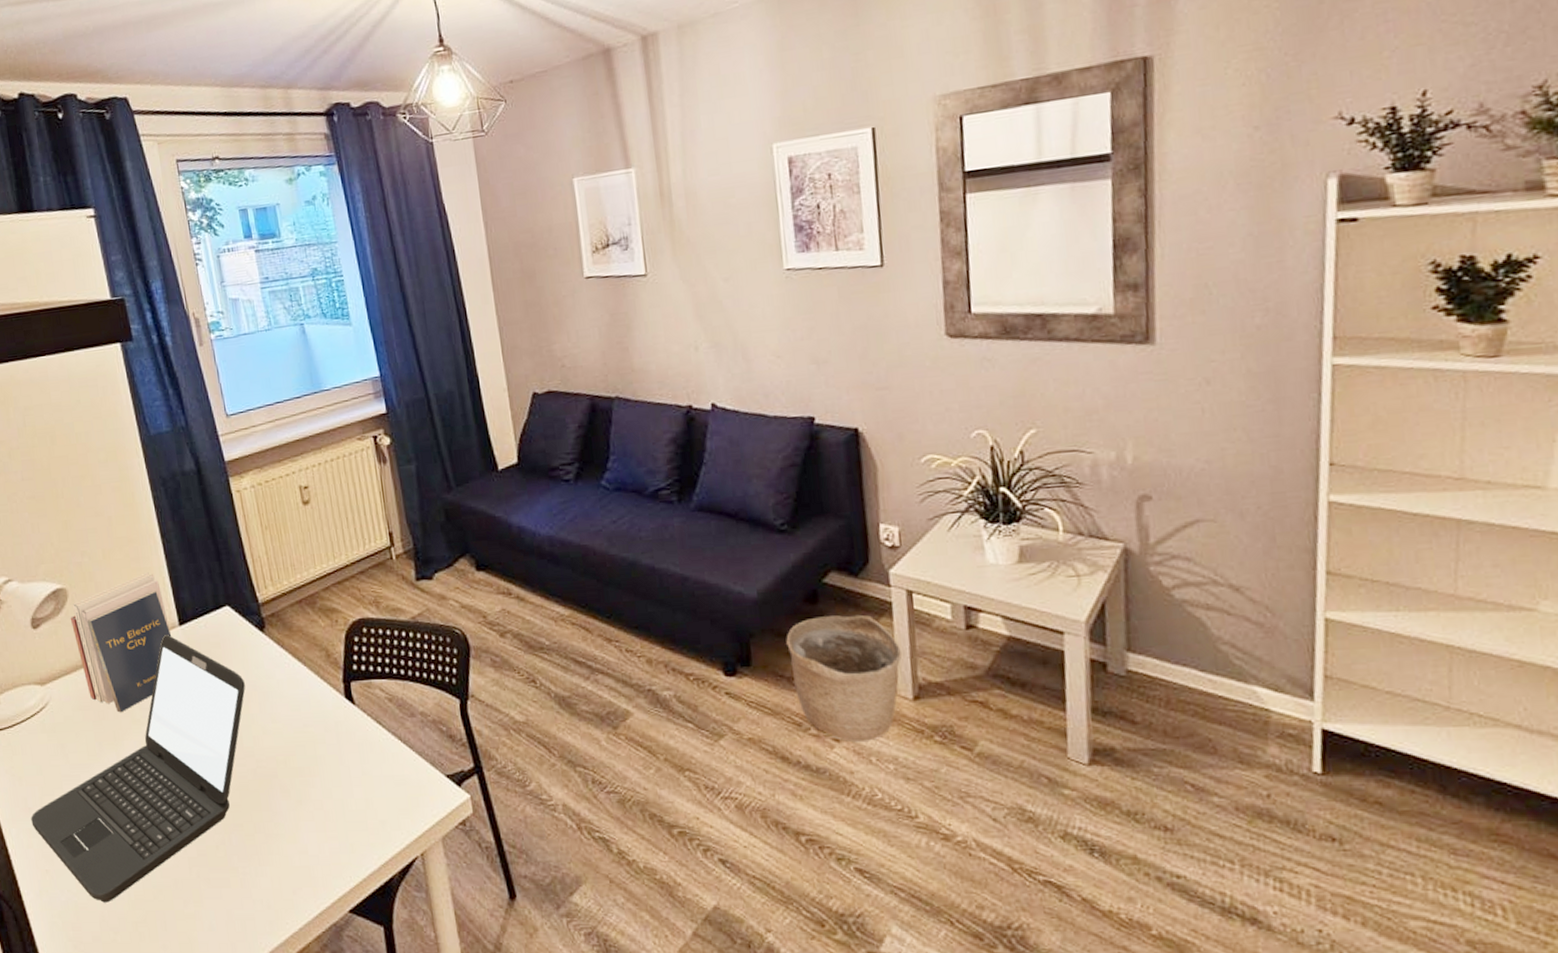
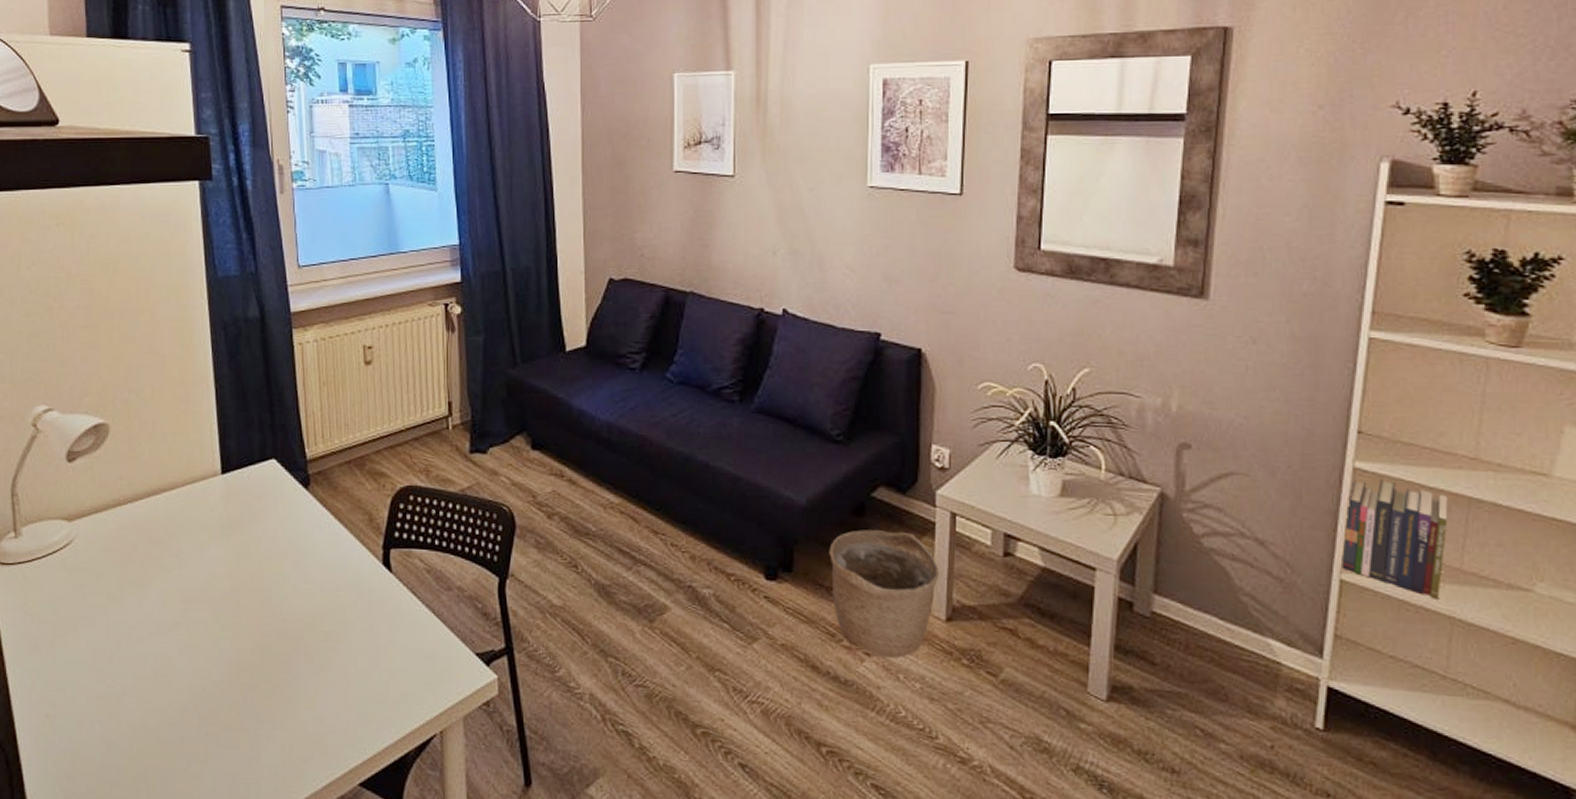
laptop: present [31,635,246,903] -> none [38,482,281,754]
books: present [70,572,172,713] -> none [108,416,212,558]
books: none [1324,509,1437,629] -> present [1342,478,1448,599]

